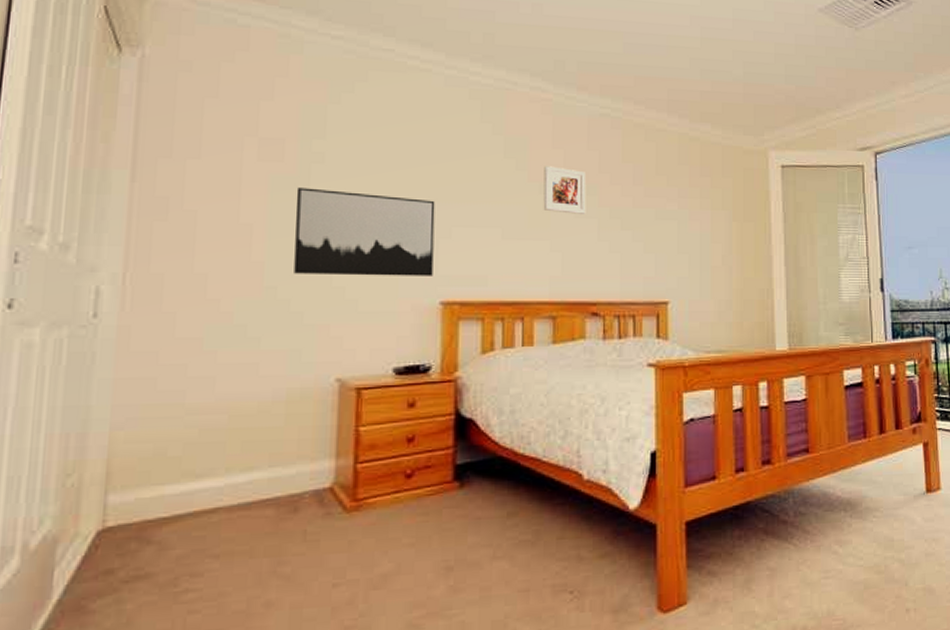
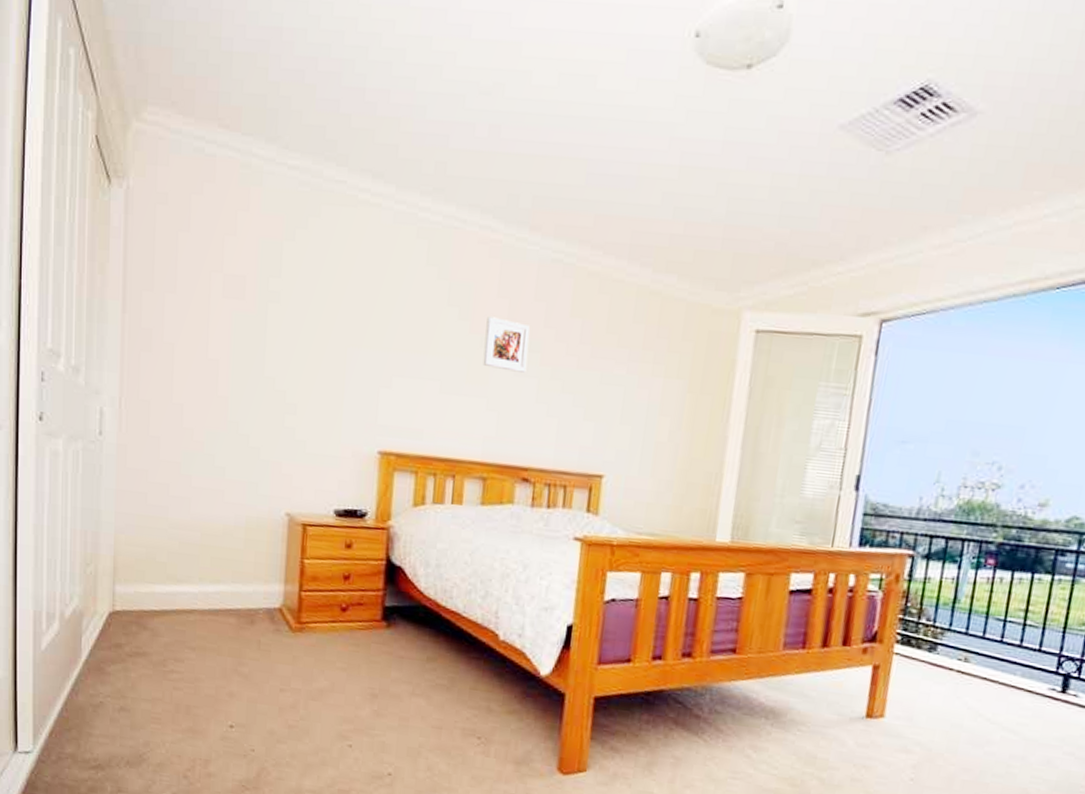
wall art: present [294,187,435,276] -> none [252,326,379,425]

